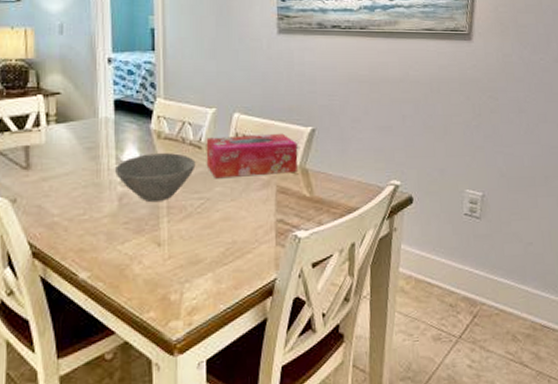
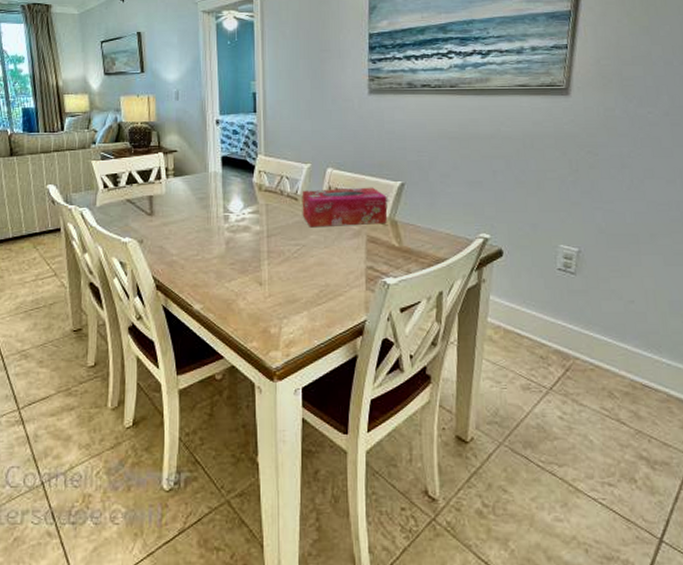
bowl: present [114,153,196,203] -> none [222,204,293,247]

